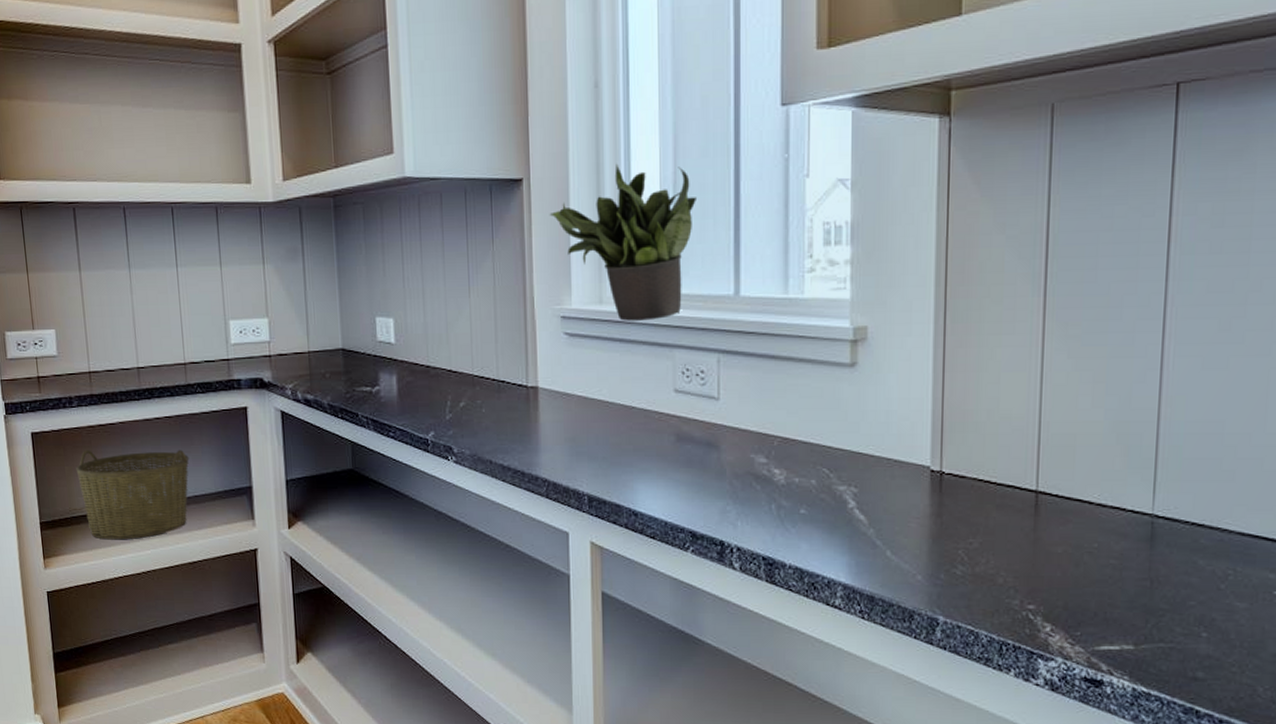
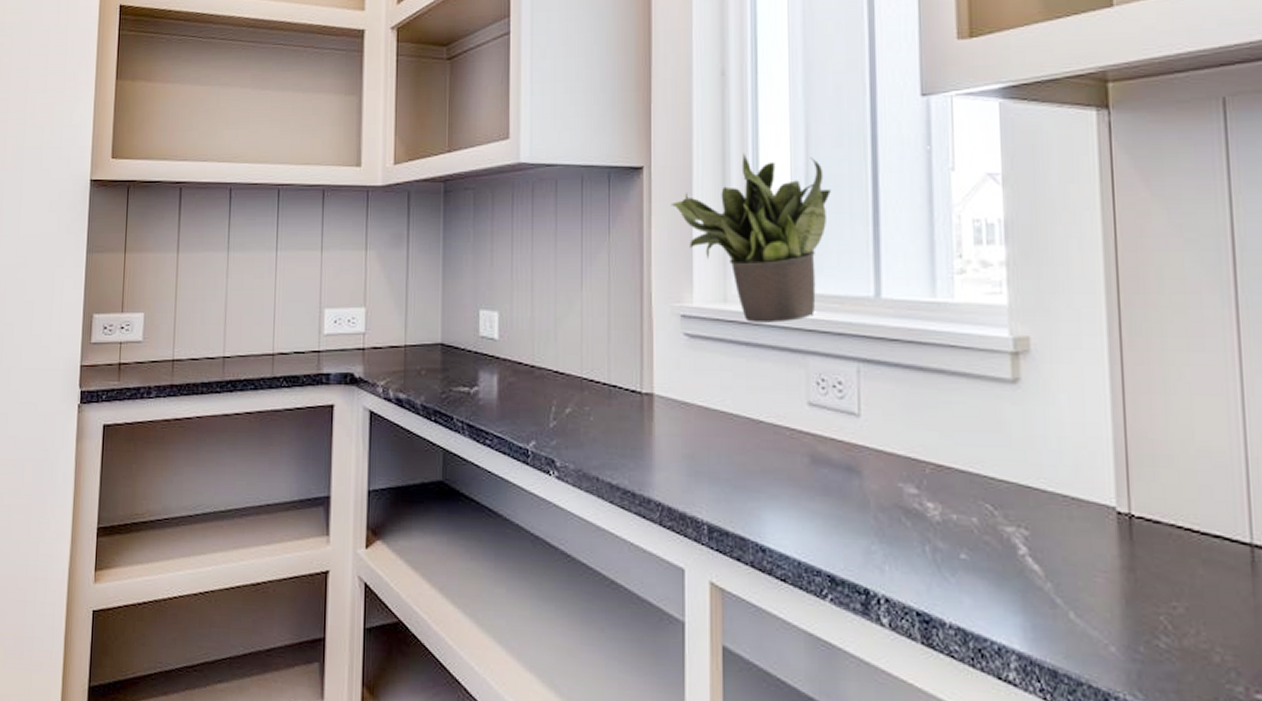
basket: present [76,450,190,540] -> none [144,446,266,553]

